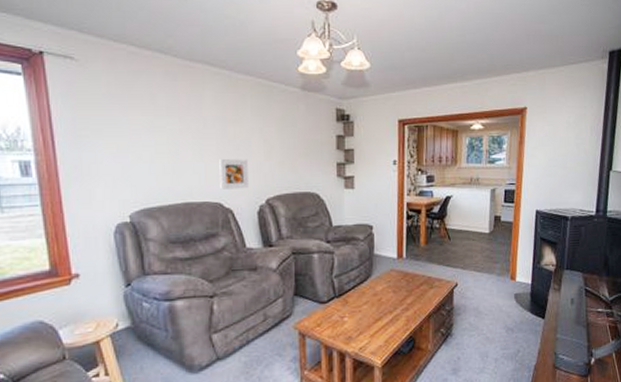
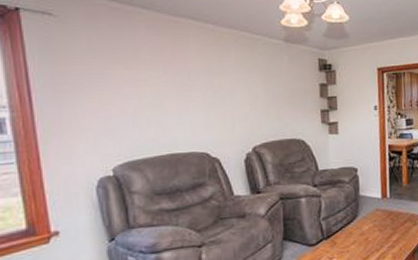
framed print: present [219,159,248,190] -> none [205,109,235,140]

